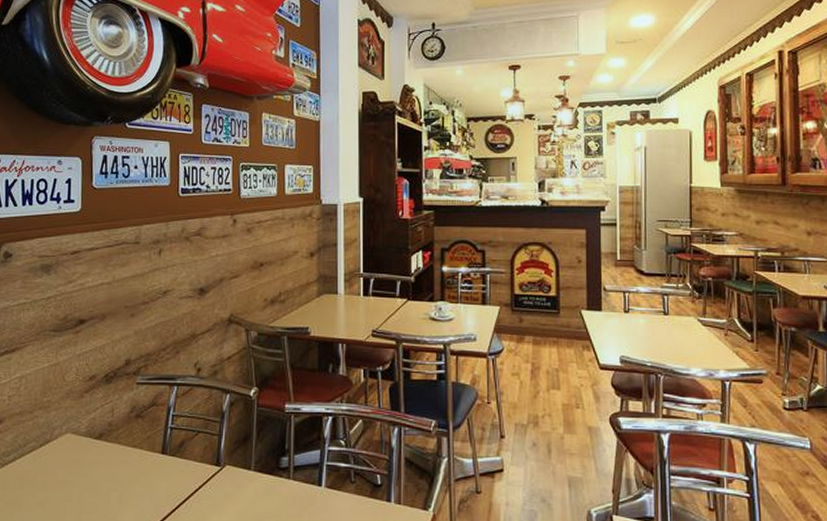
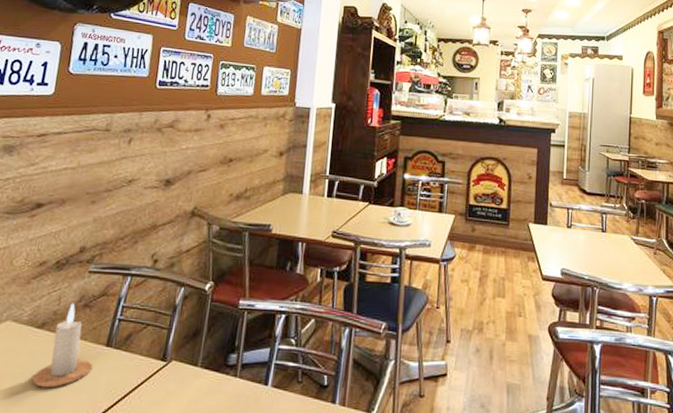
candle: none [97,414,152,495] -> present [31,303,93,388]

